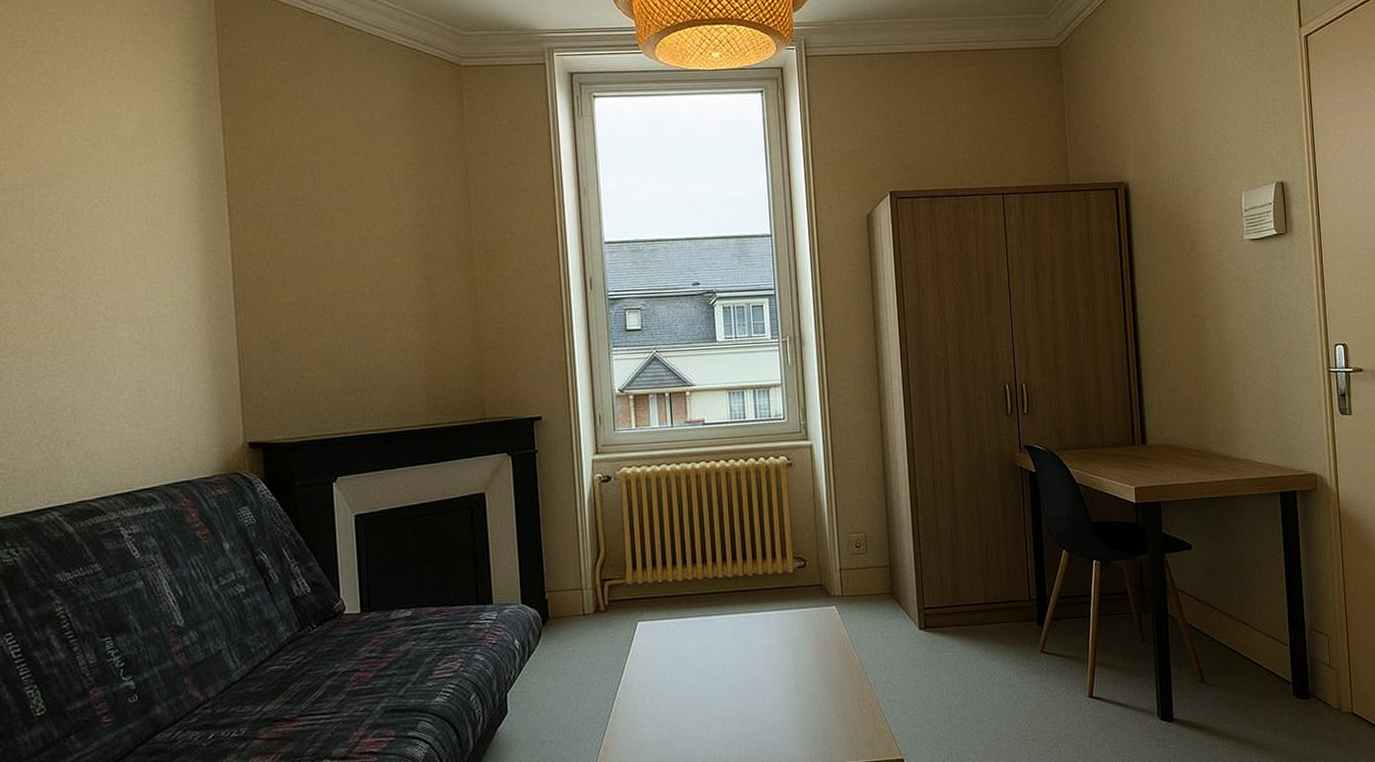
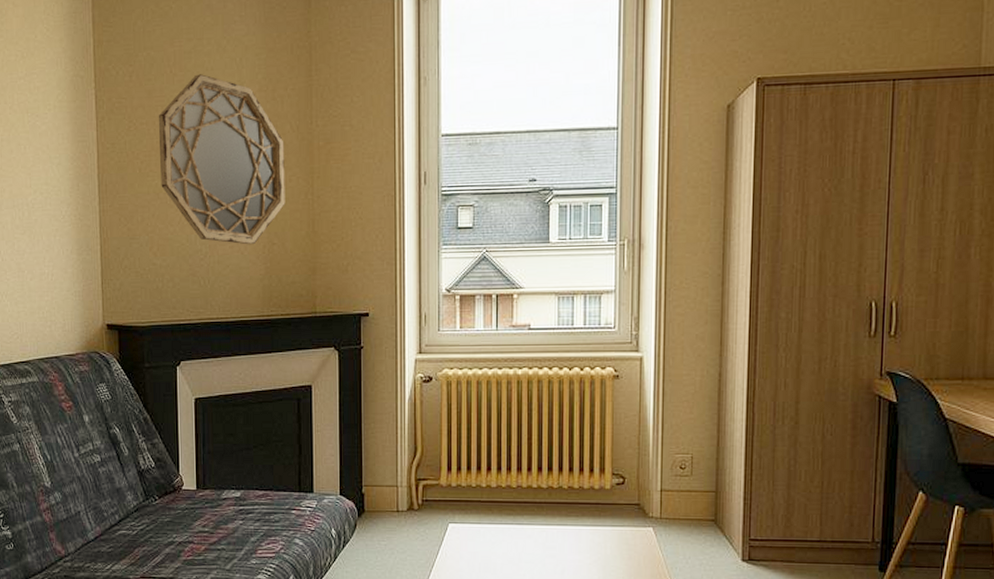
home mirror: none [301,183,447,354] -> present [158,74,285,245]

